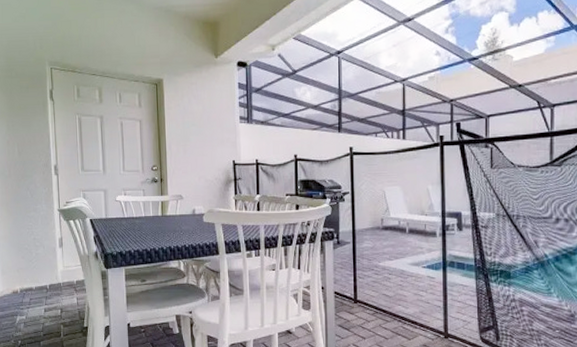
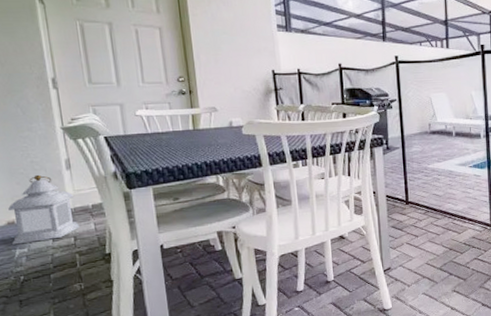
lantern: none [14,250,66,312] -> present [8,174,81,245]

